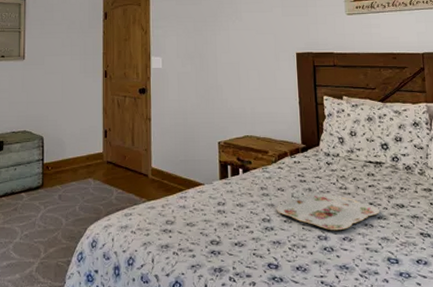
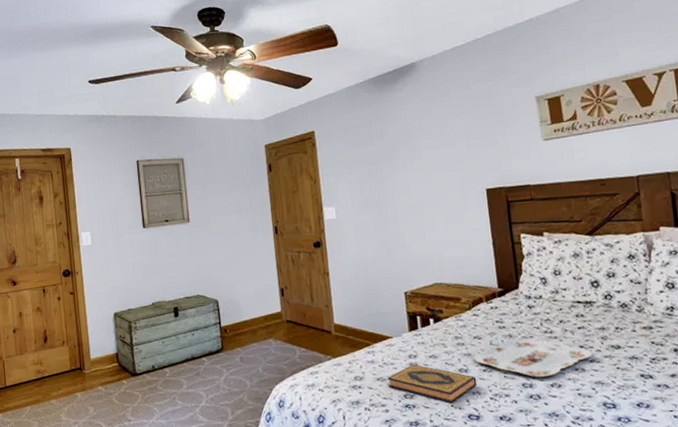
hardback book: none [196,212,278,252] -> present [387,364,477,403]

